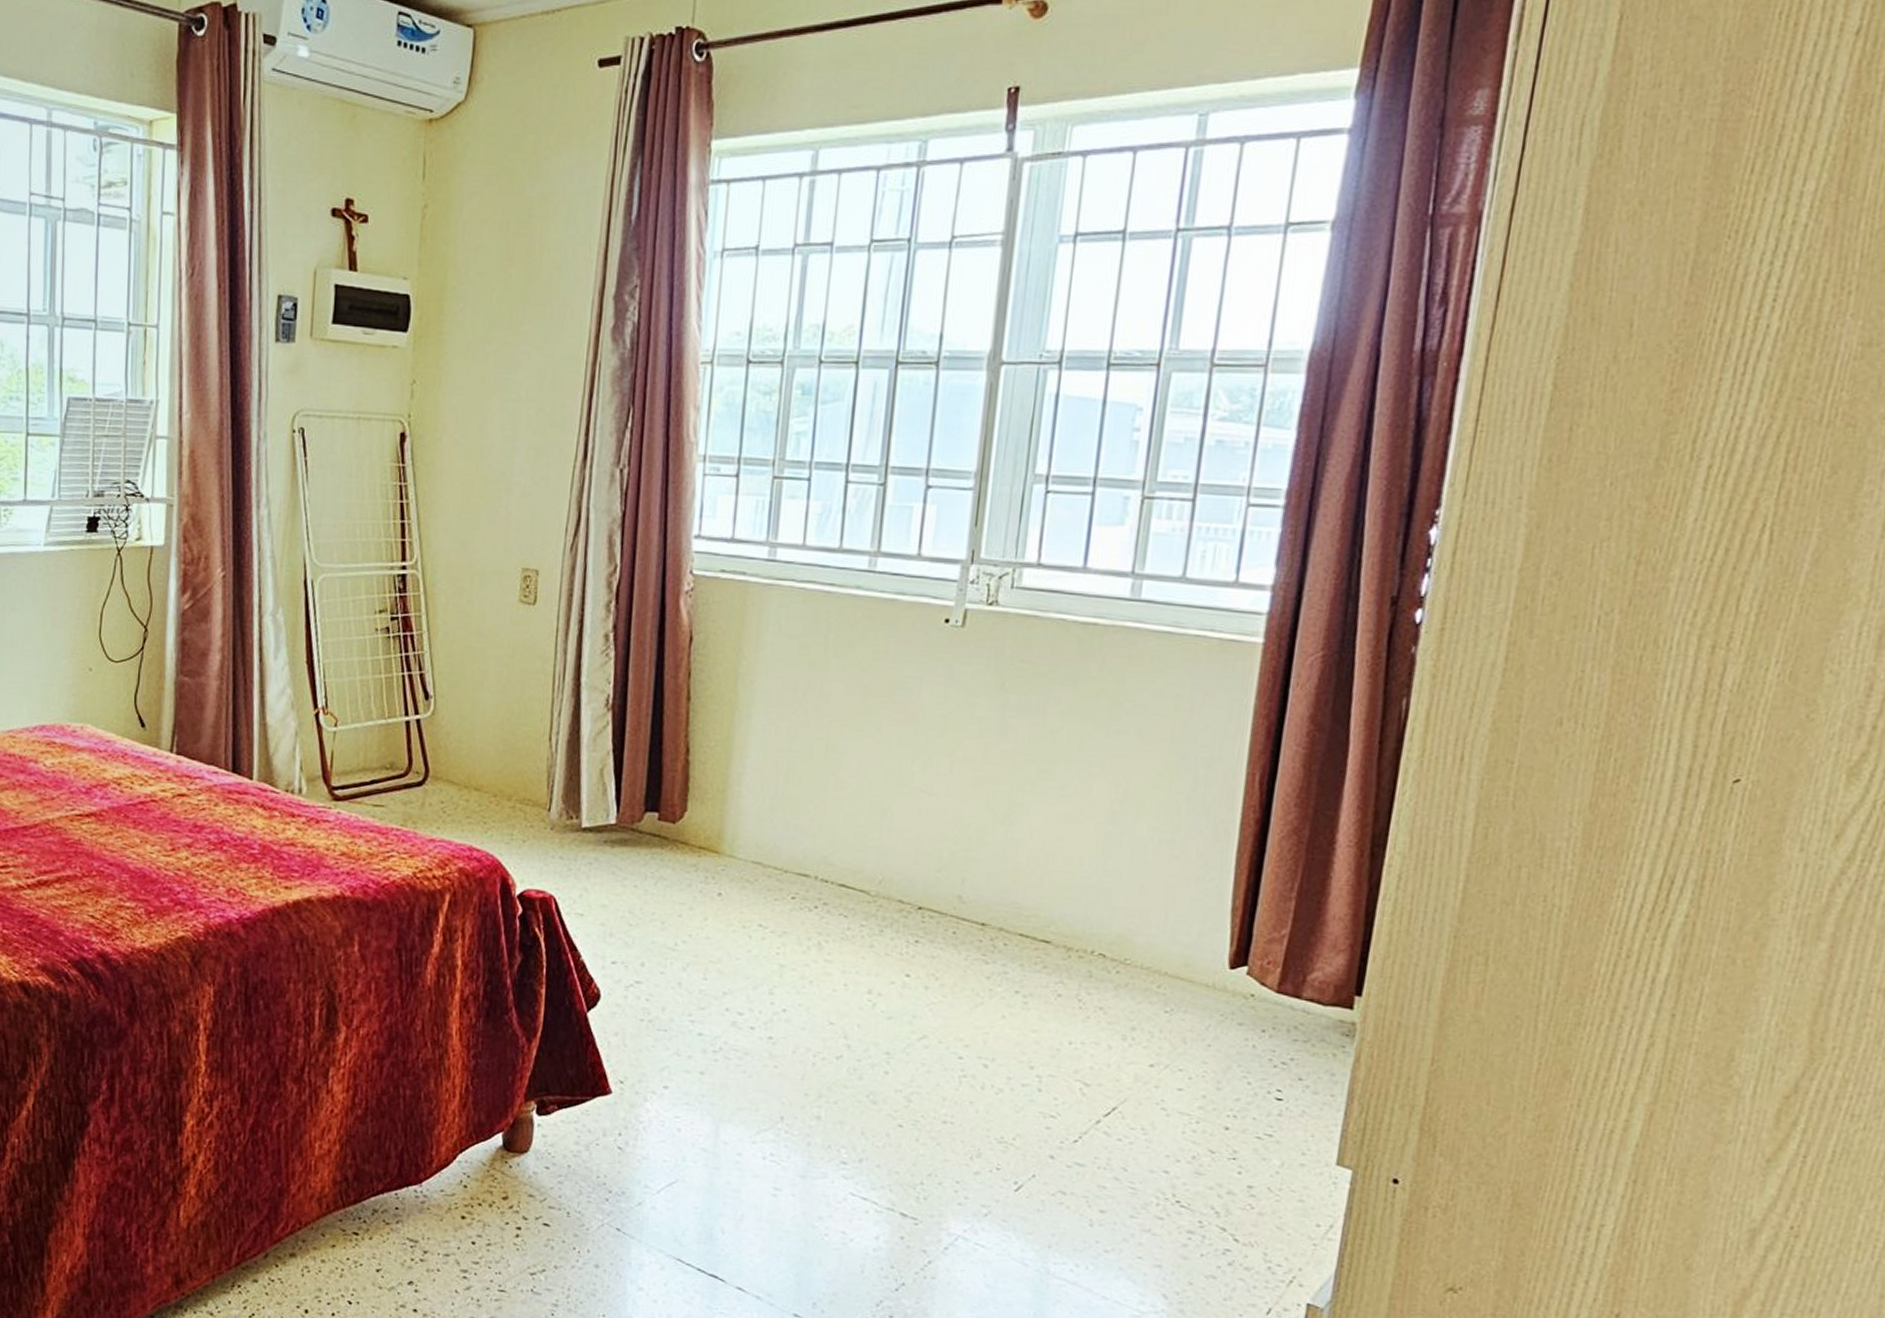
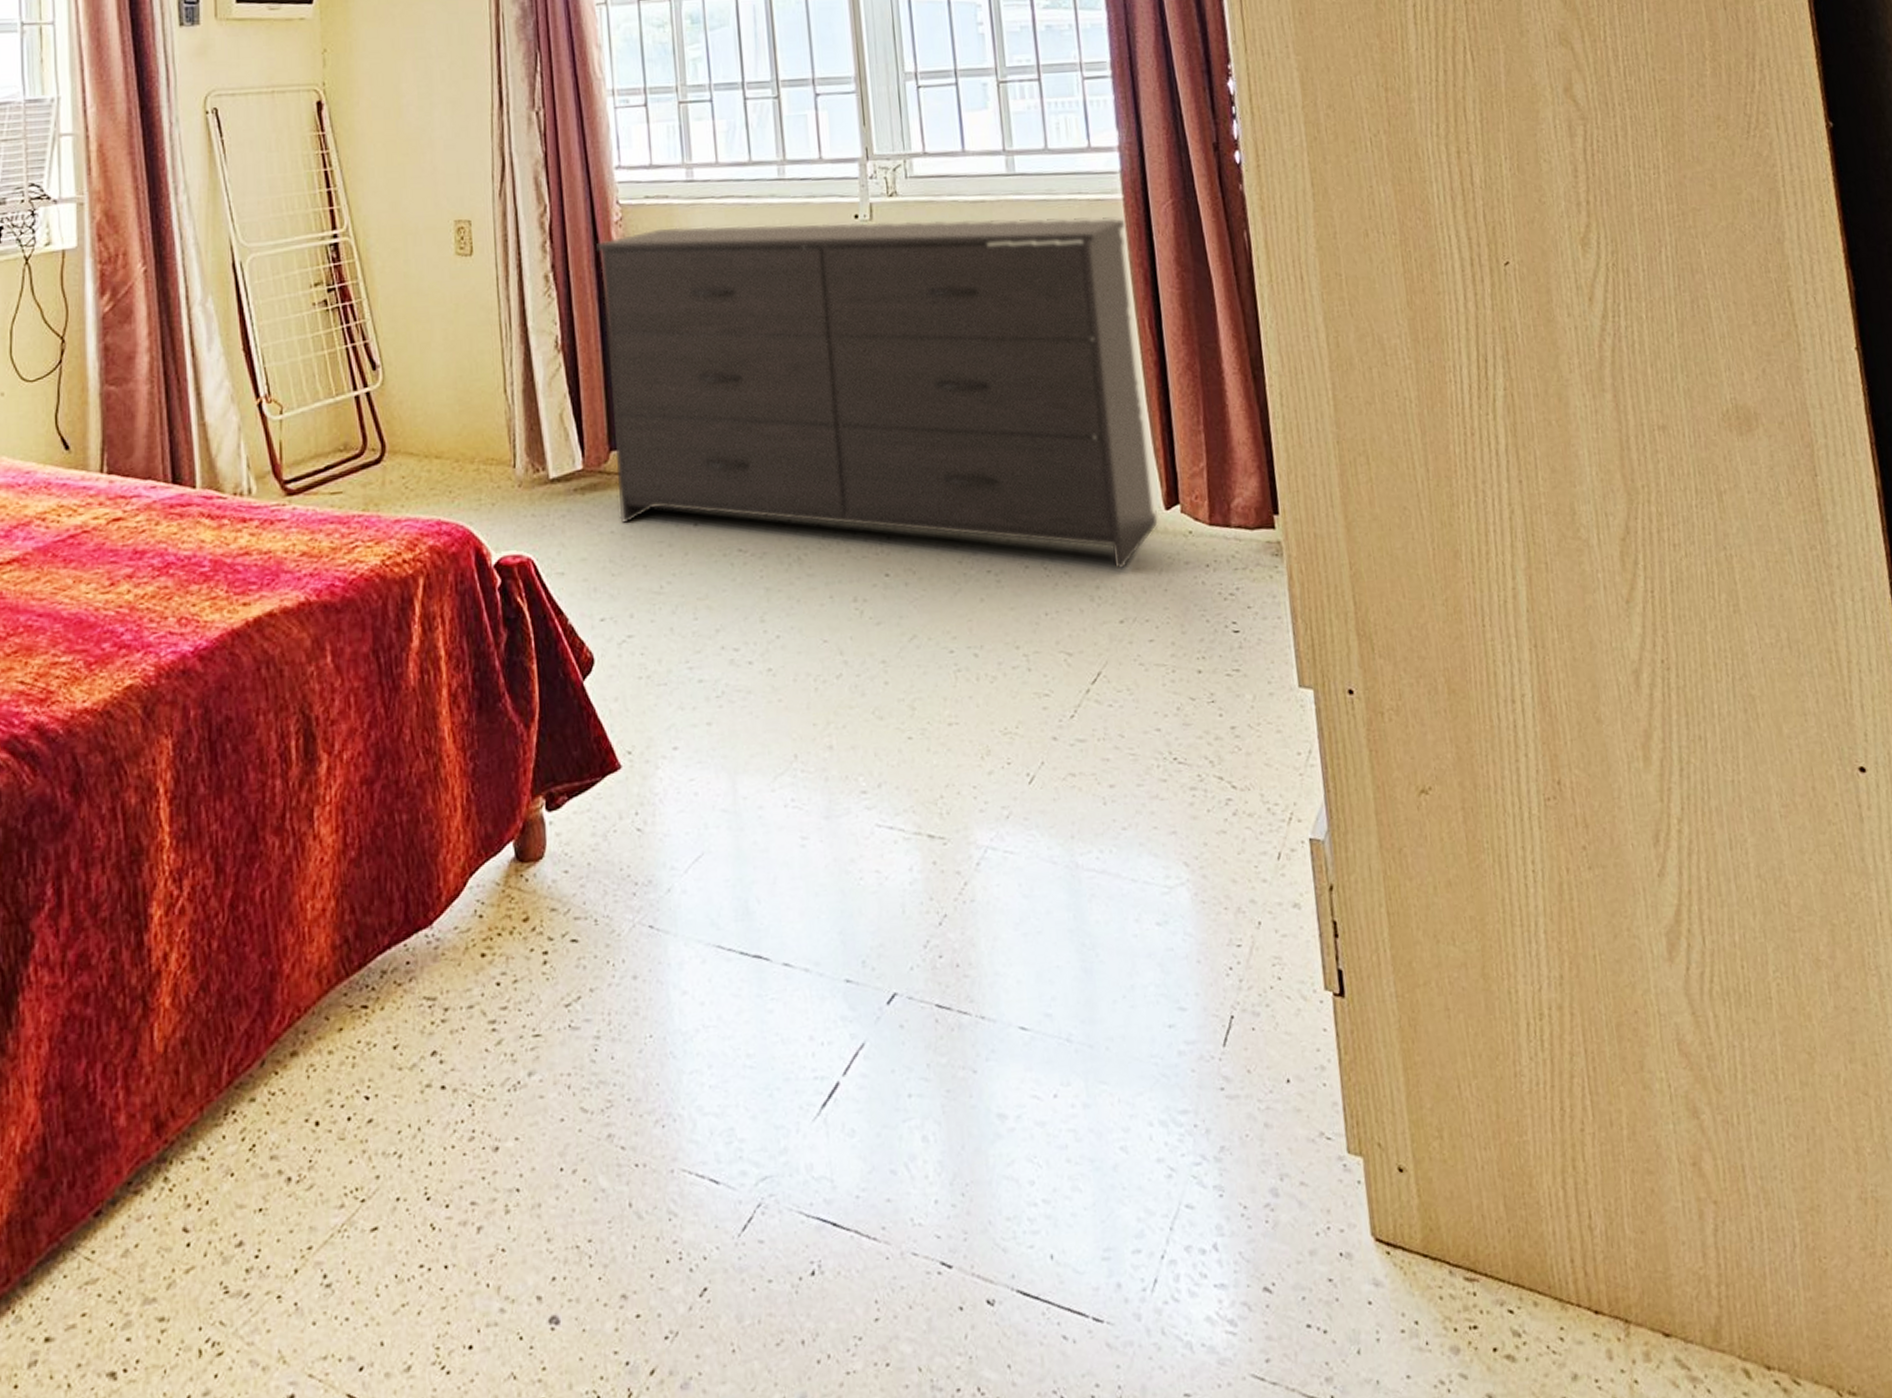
dresser: none [645,604,1259,1016] -> present [595,217,1158,570]

